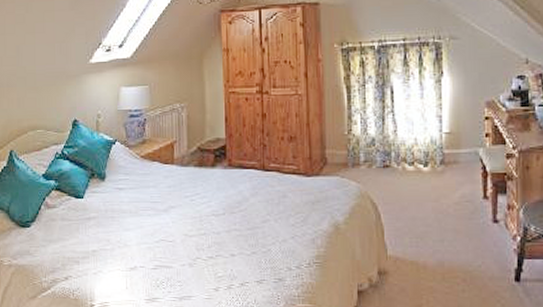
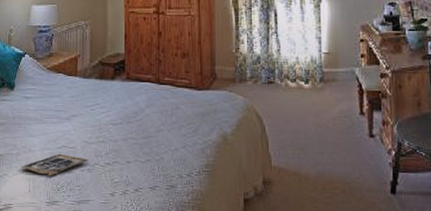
magazine: none [116,248,190,272] -> present [21,153,89,176]

